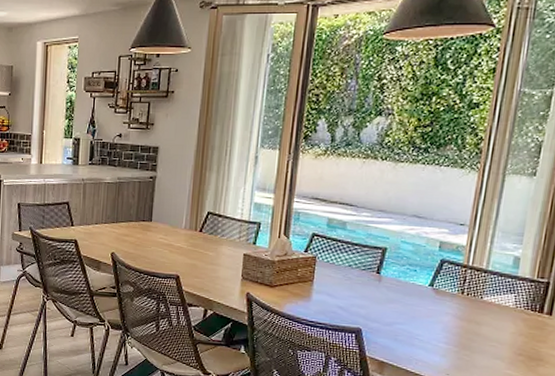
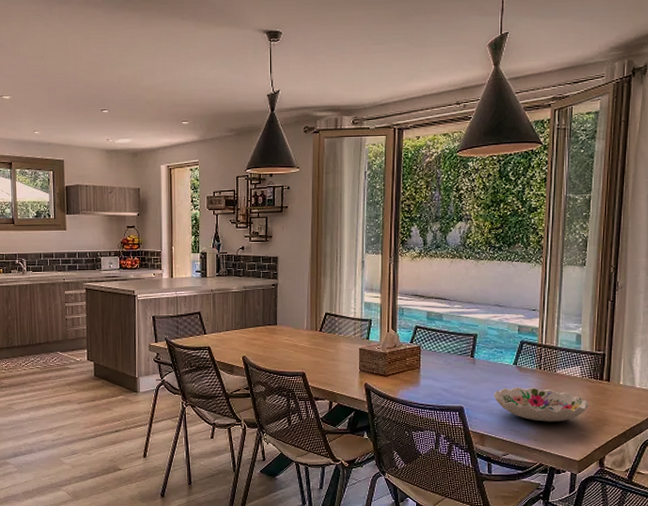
decorative bowl: none [400,311,521,357] -> present [494,386,589,422]

